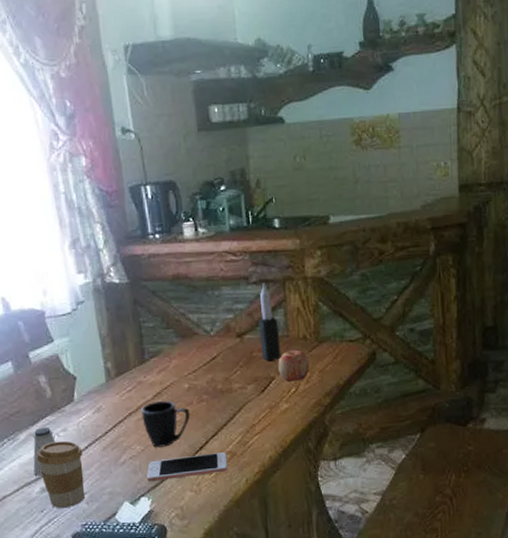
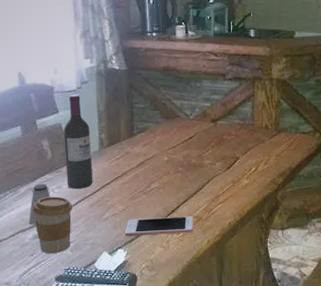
wine bottle: none [61,317,104,431] -> present [63,94,93,189]
mug: present [141,400,191,447] -> none [126,169,167,208]
candle: present [258,282,281,361] -> none [230,80,247,143]
apple: present [278,349,310,382] -> none [243,136,269,162]

